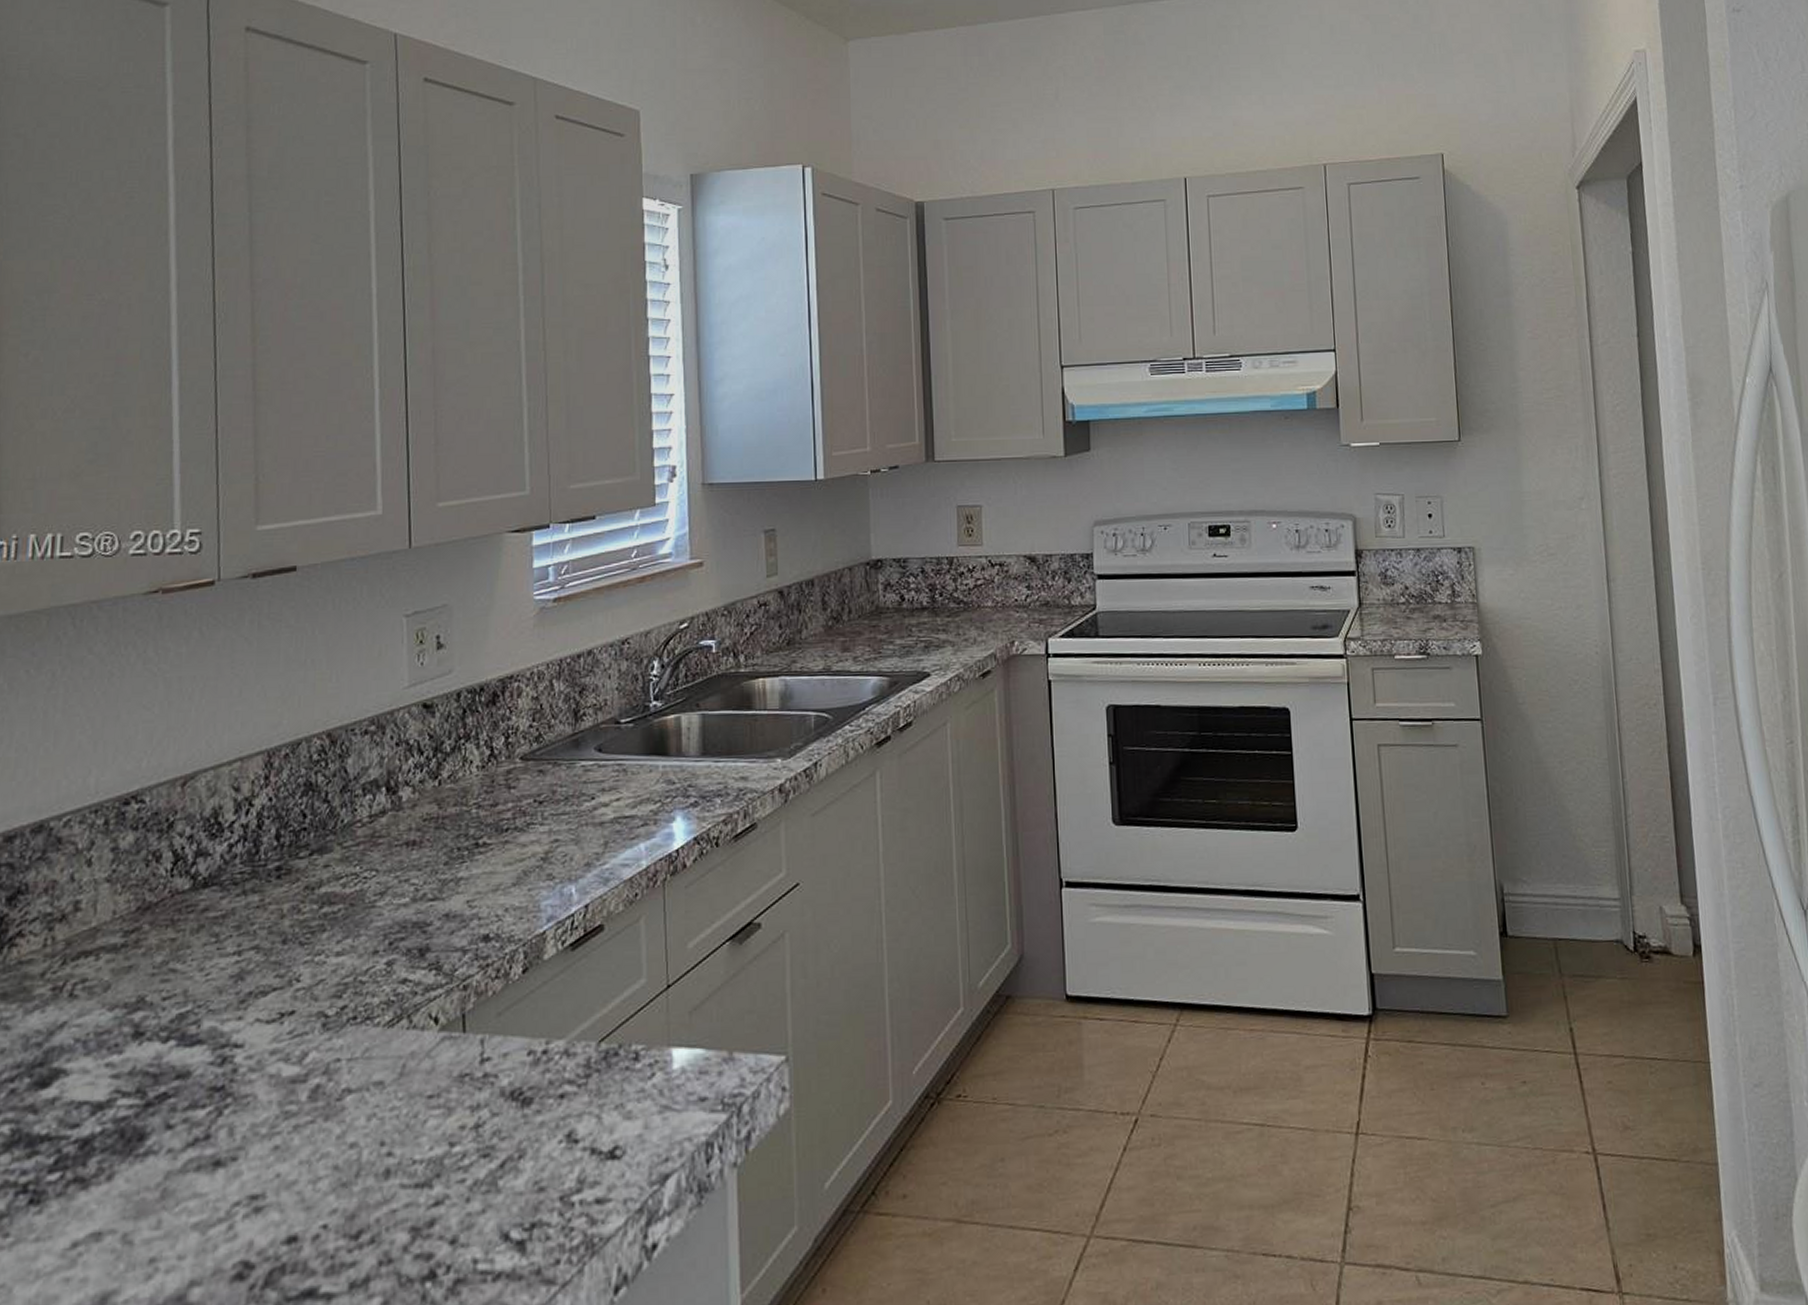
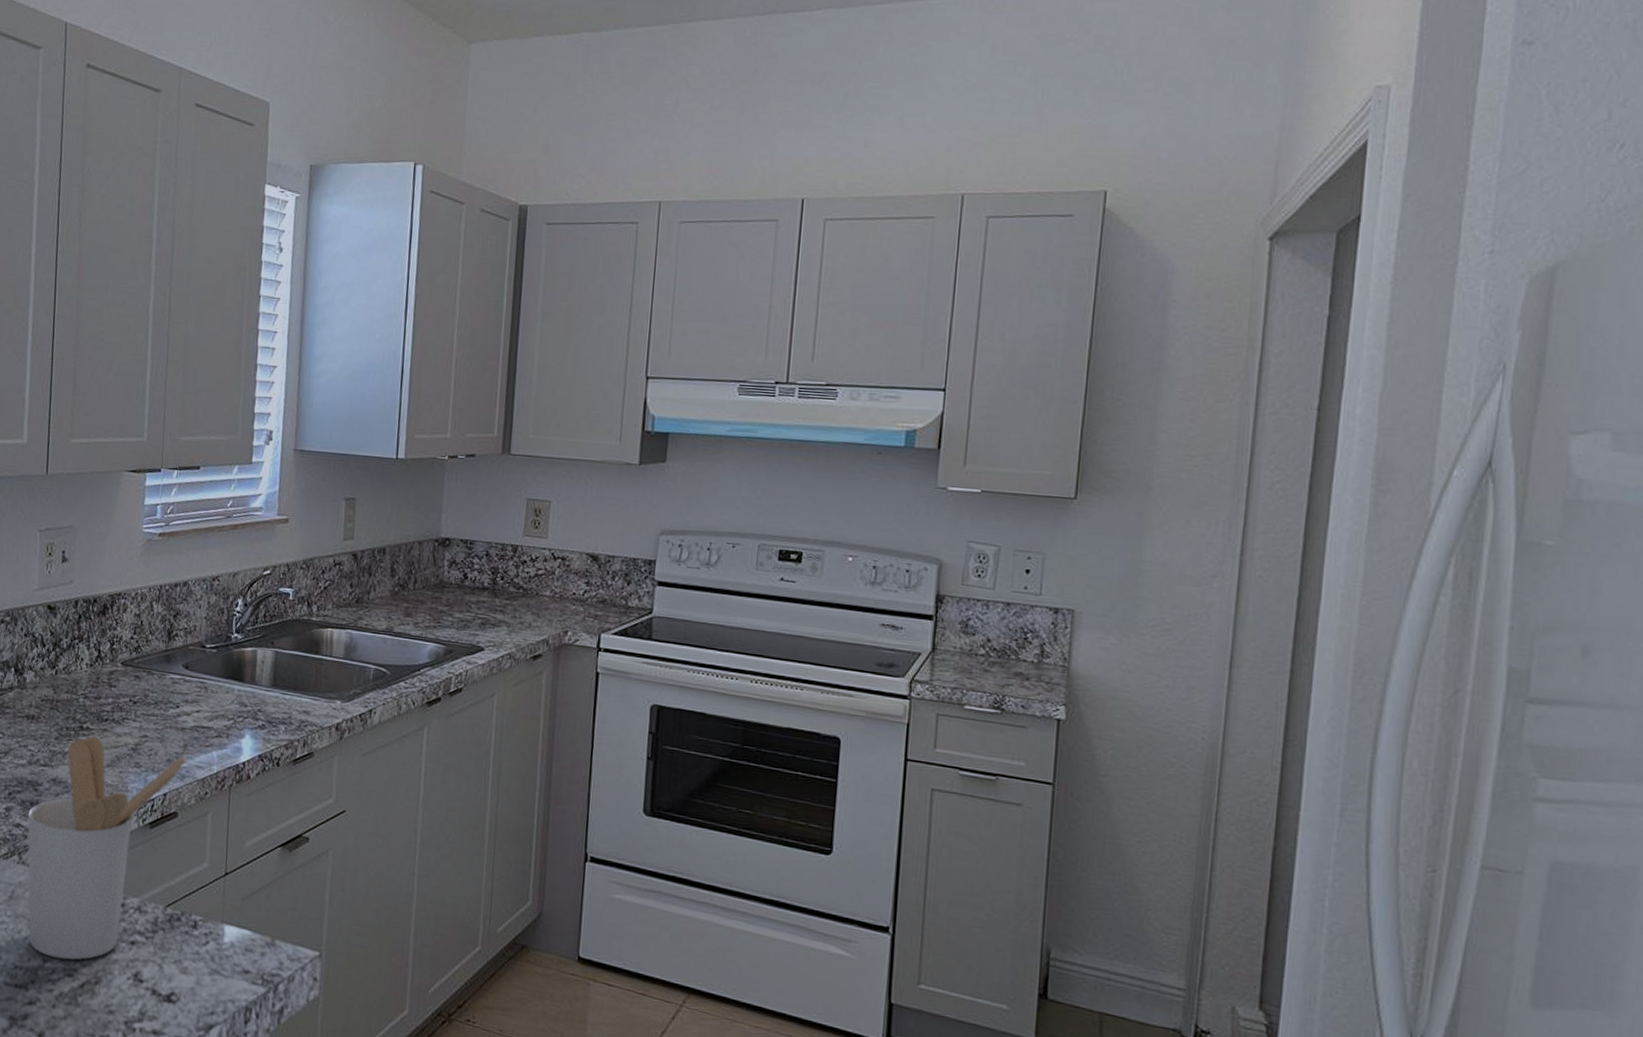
utensil holder: none [416,852,607,1138] -> present [27,736,185,960]

